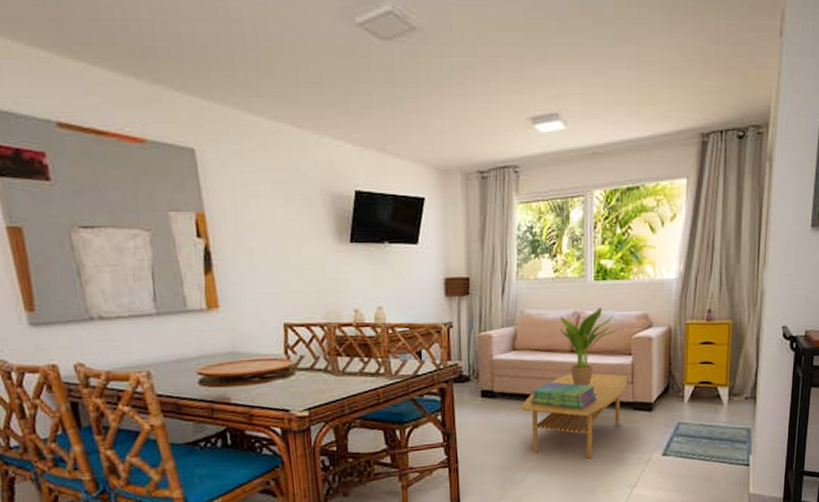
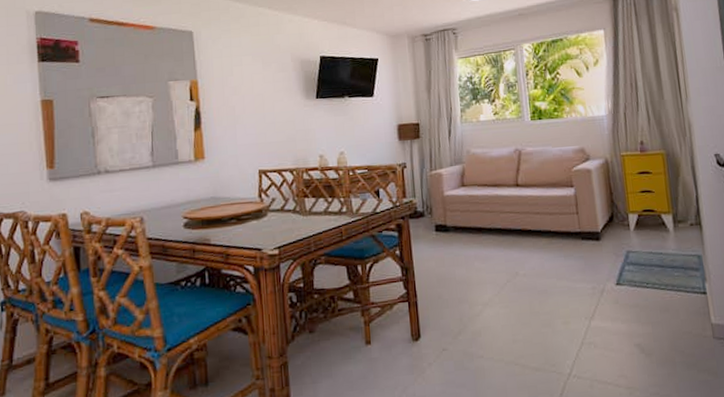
coffee table: present [521,373,628,460] -> none [474,205,573,291]
stack of books: present [531,381,597,410] -> none [482,214,545,241]
potted plant: present [560,307,619,386] -> none [502,144,558,218]

